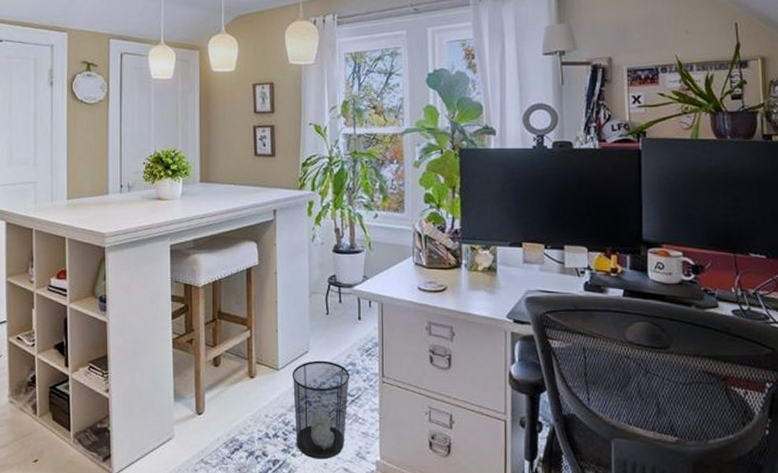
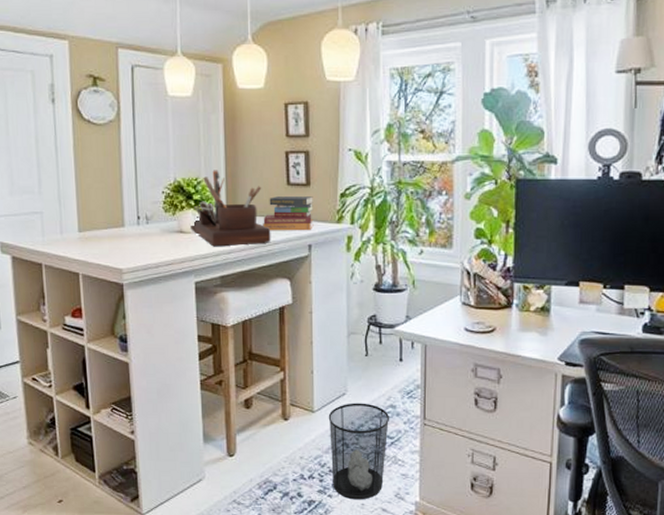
desk organizer: none [168,143,240,212] -> present [190,170,271,247]
books: none [233,166,278,198] -> present [263,196,314,231]

